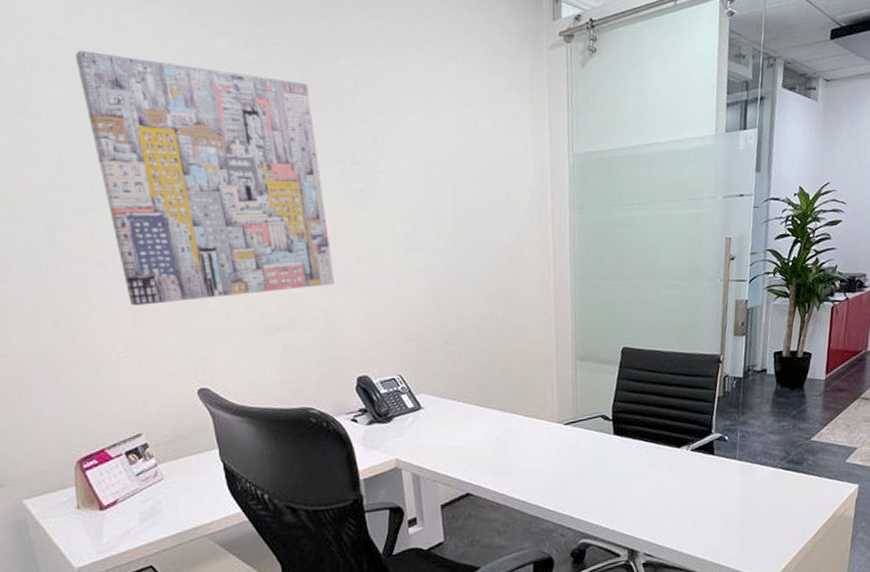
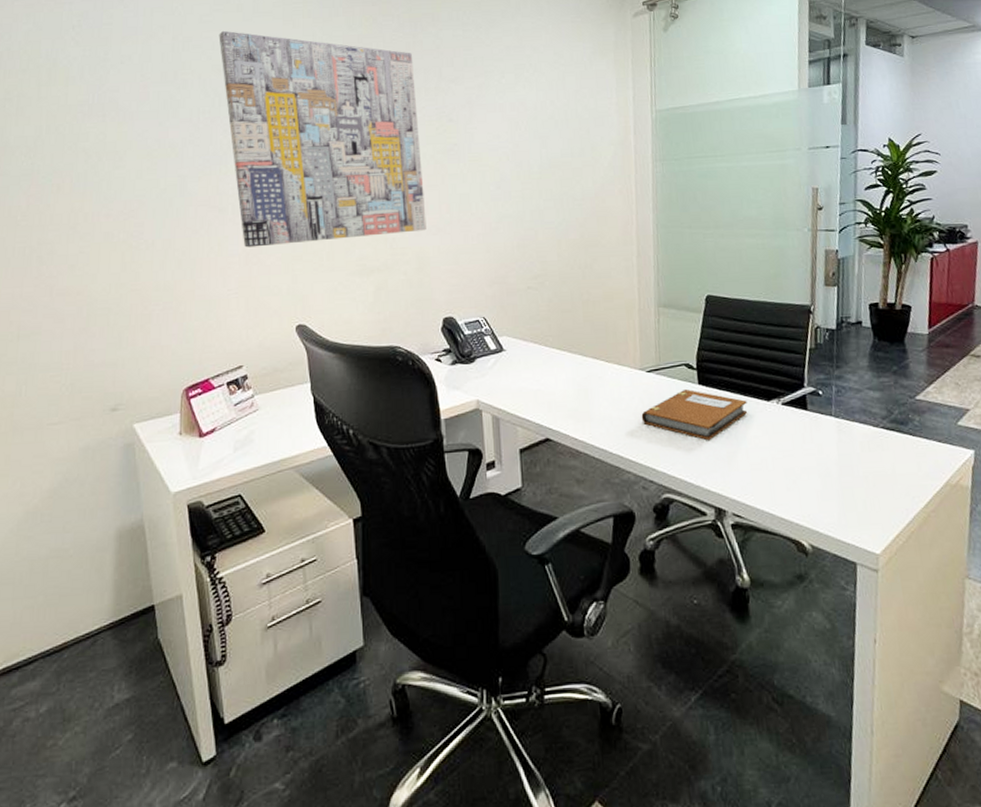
notebook: none [559,440,660,488] -> present [641,389,748,441]

